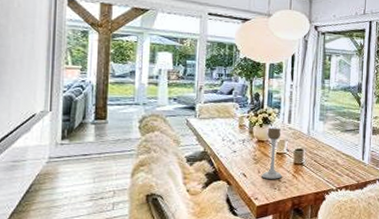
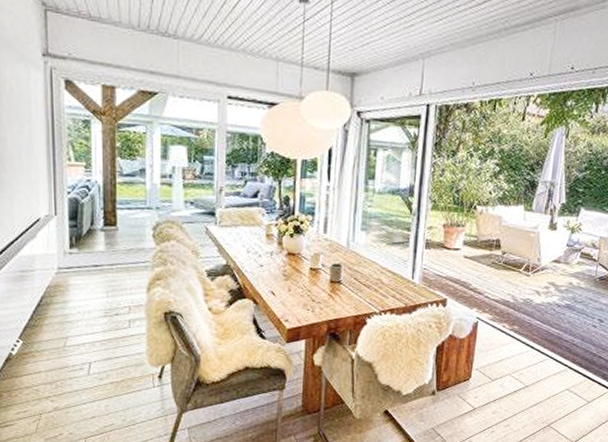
candle holder: present [262,128,282,179] -> none [293,238,316,299]

